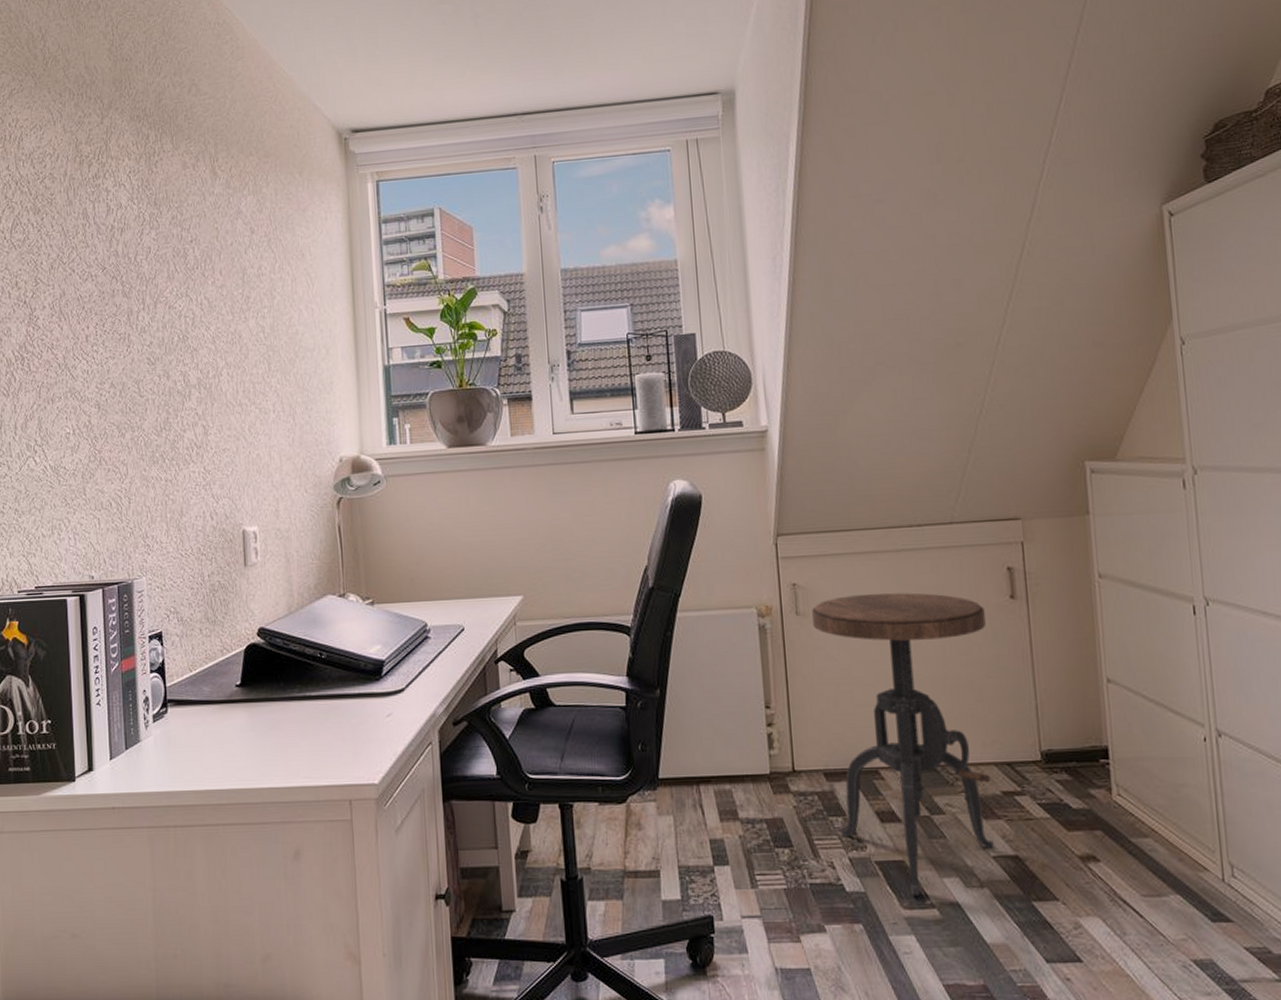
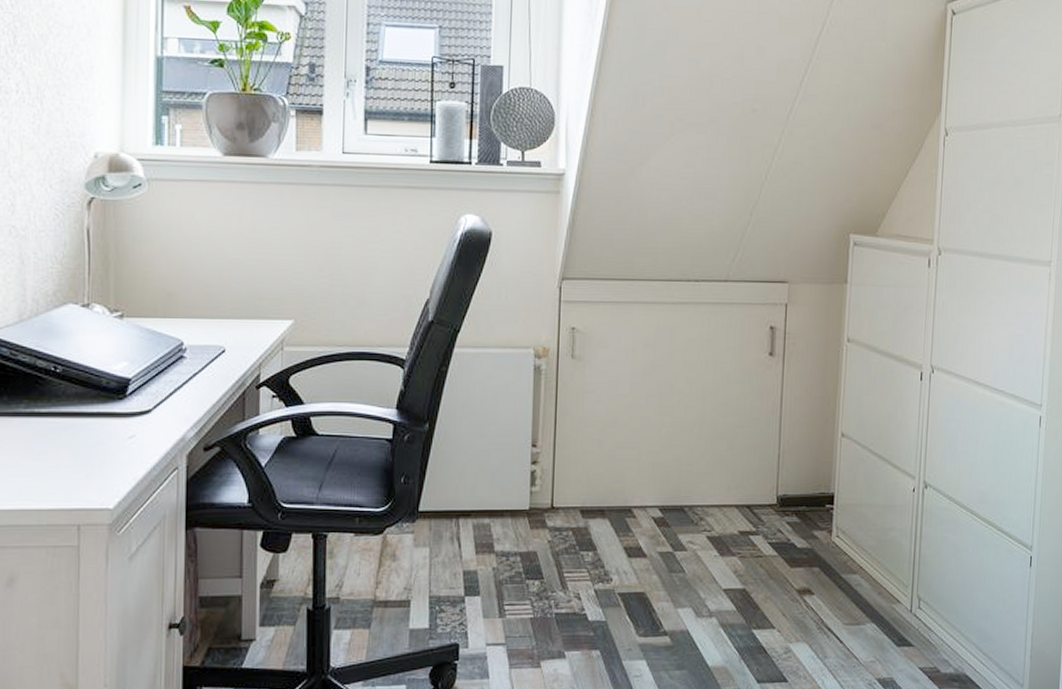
side table: present [812,592,994,896] -> none [587,343,745,625]

